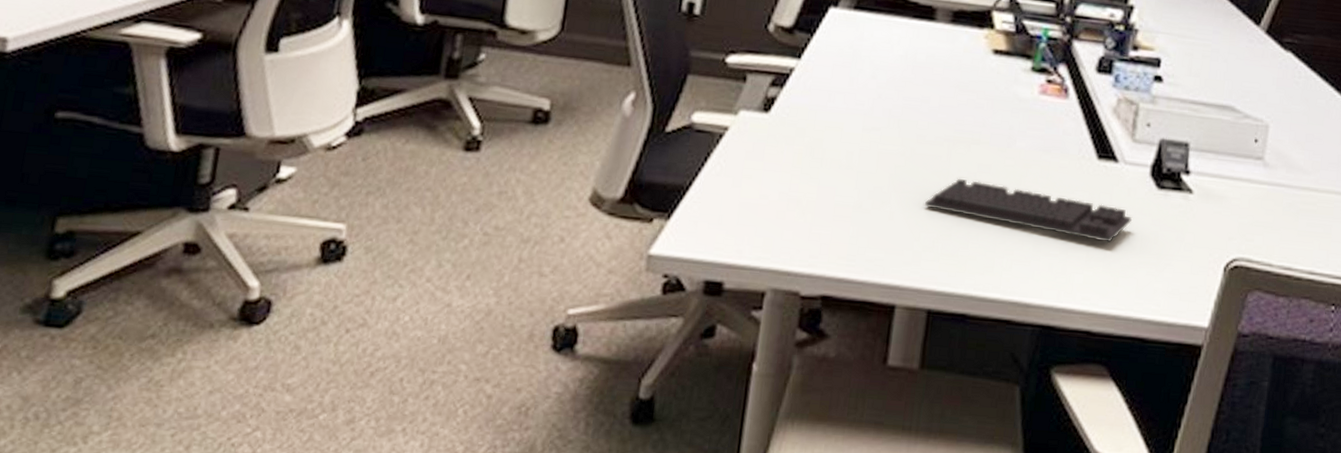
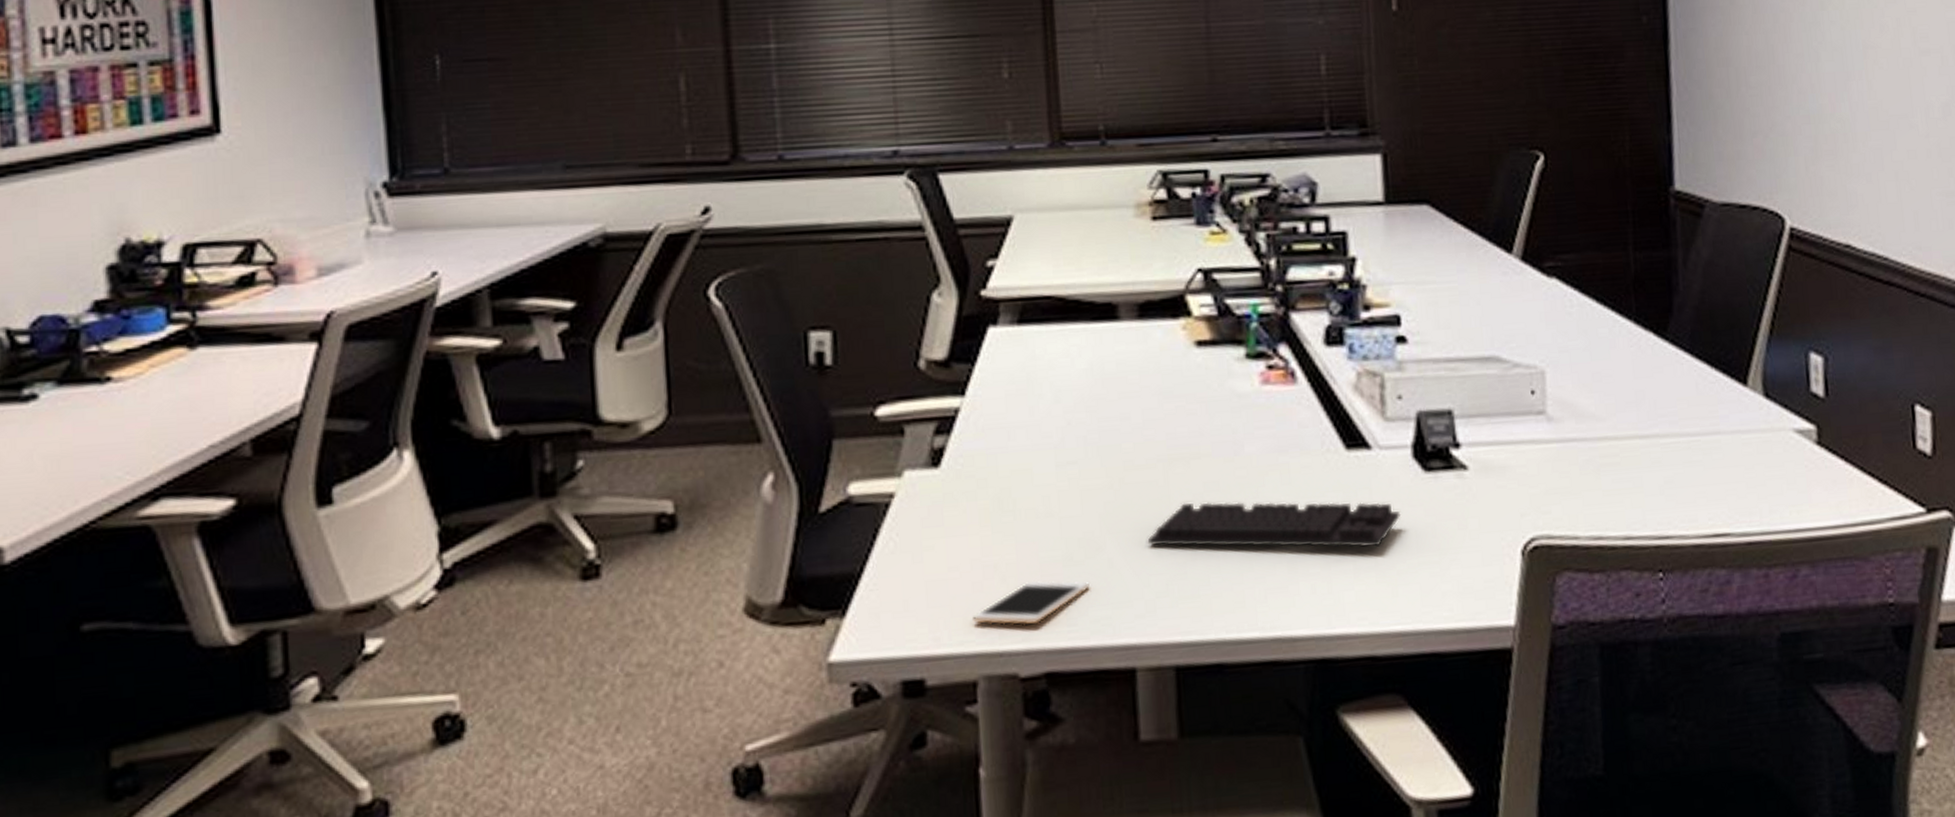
cell phone: none [771,218,872,255] -> present [972,580,1091,626]

